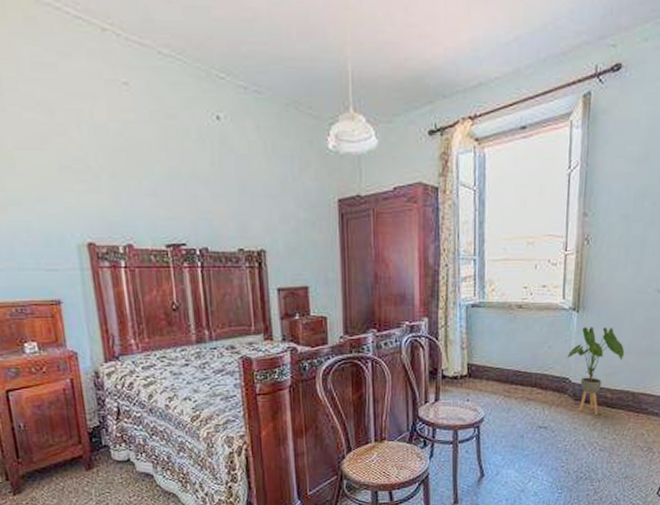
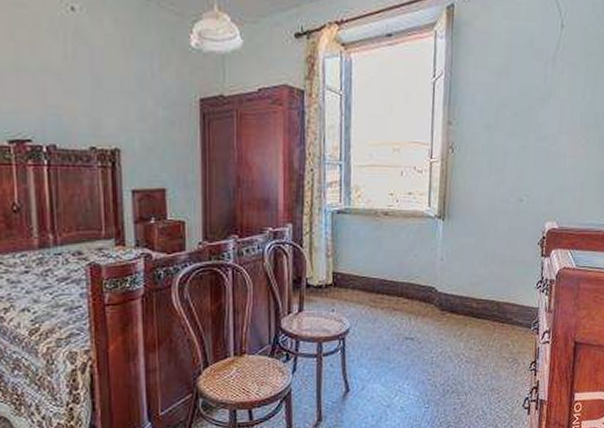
house plant: present [567,327,625,414] -> none [433,235,490,325]

